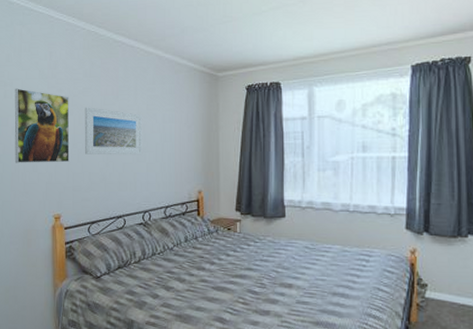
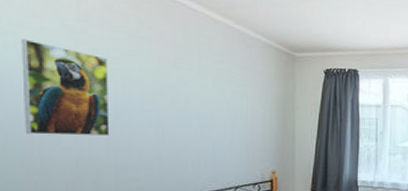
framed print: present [84,107,142,155] -> none [130,73,207,132]

